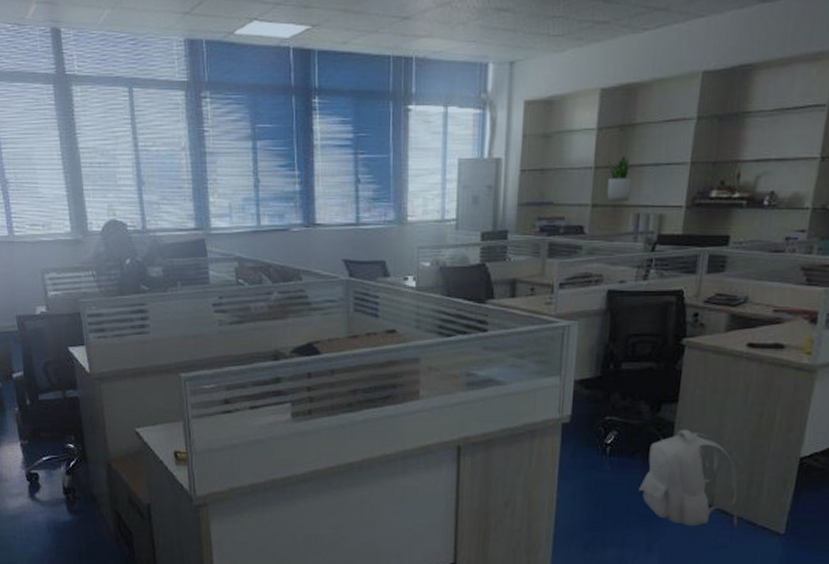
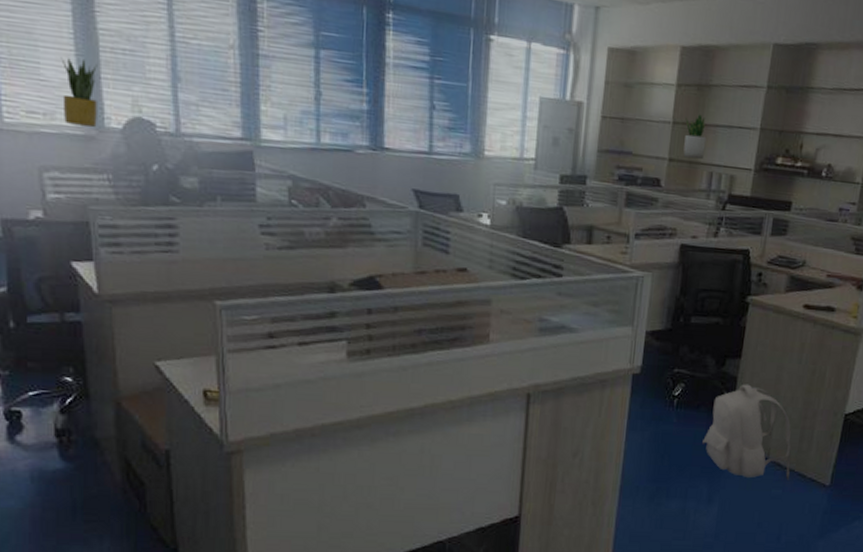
planter: none [53,176,82,233] -> present [61,57,97,128]

